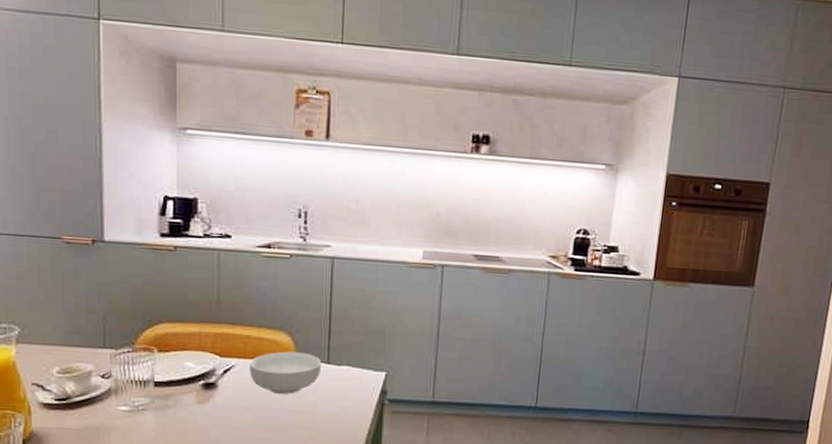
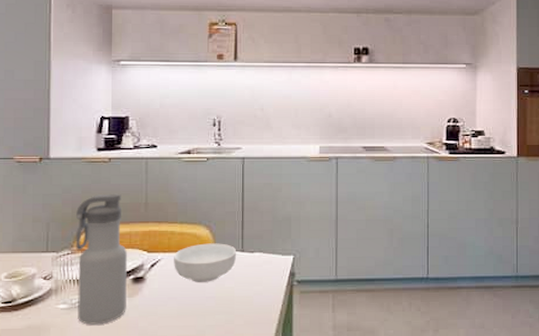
water bottle: none [136,287,196,431] -> present [75,193,127,325]

